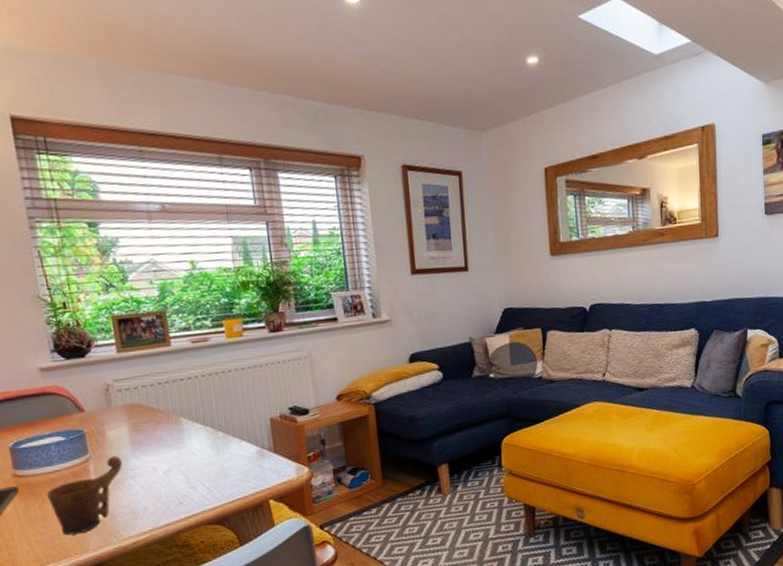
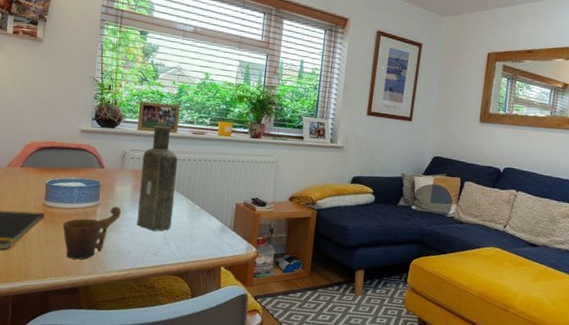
bottle: none [132,340,193,476] -> present [136,125,178,231]

